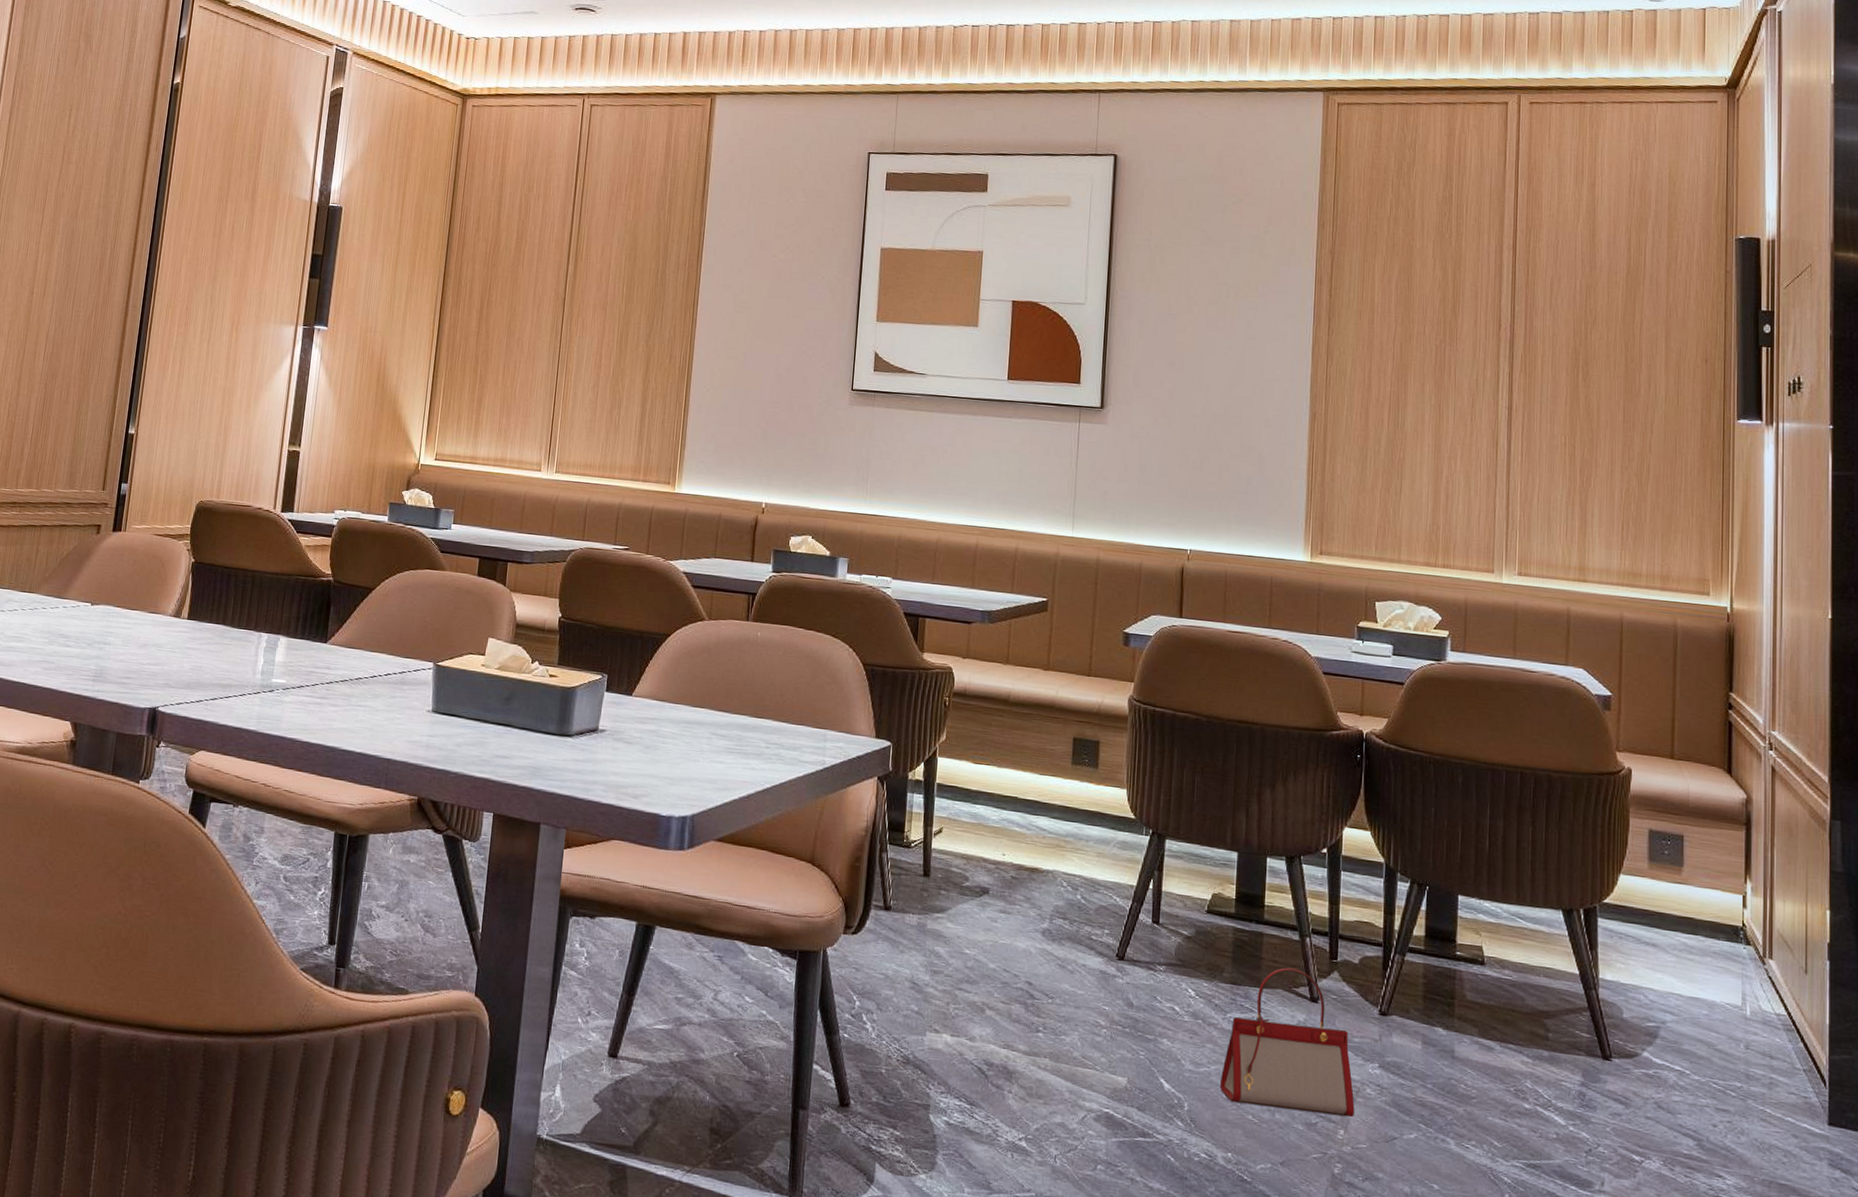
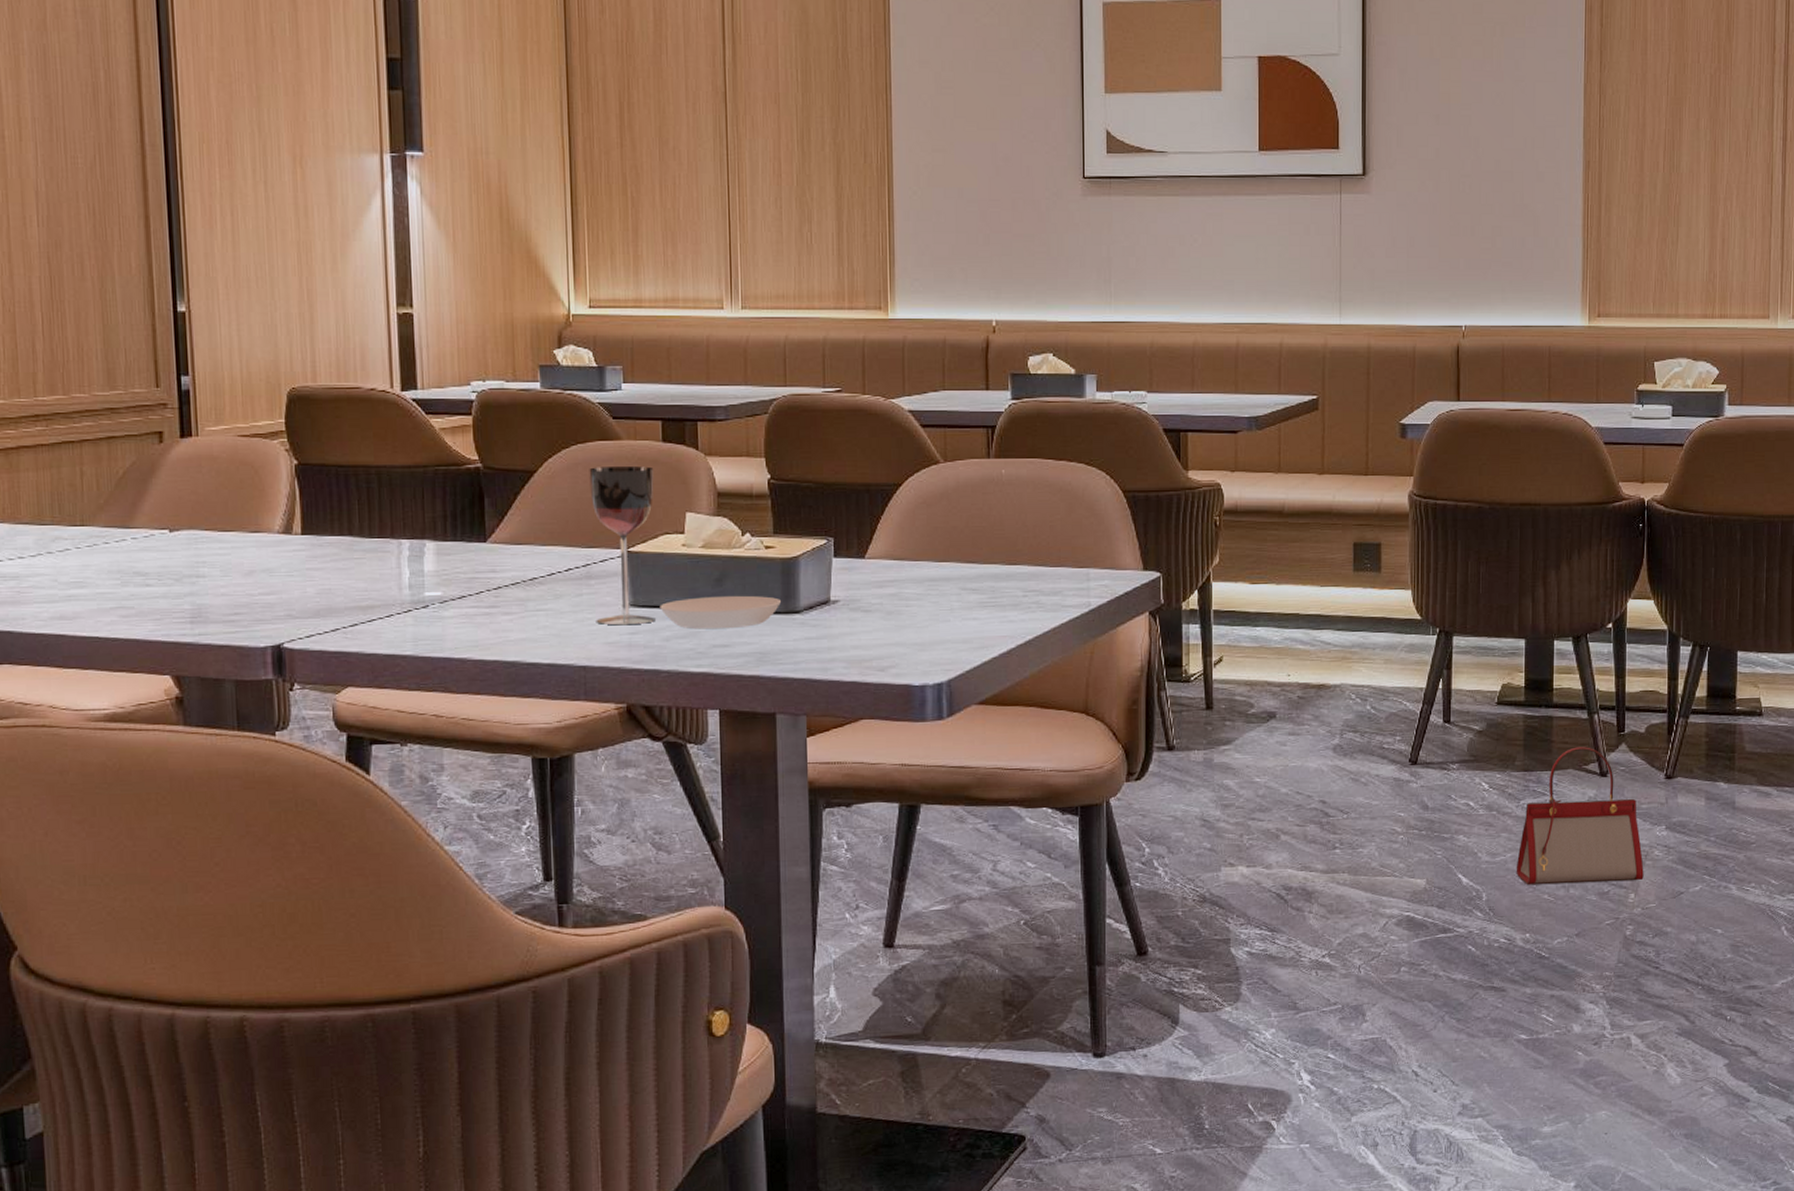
wineglass: none [403,591,468,729] -> present [589,466,656,626]
saucer: none [456,711,557,744] -> present [659,595,781,630]

